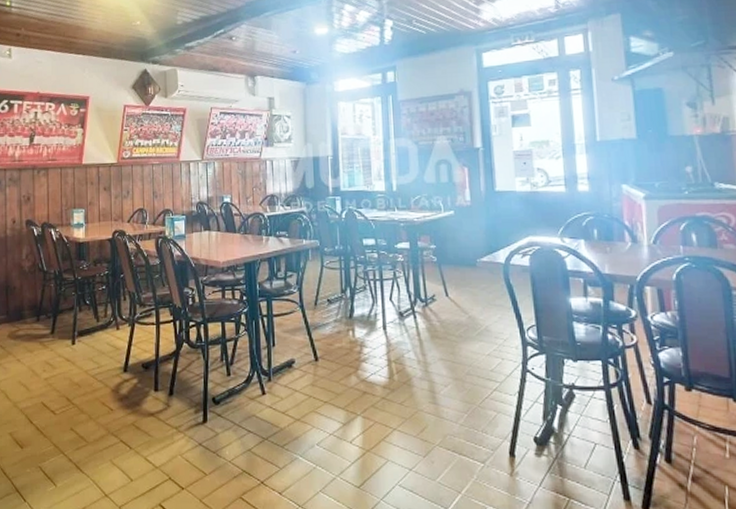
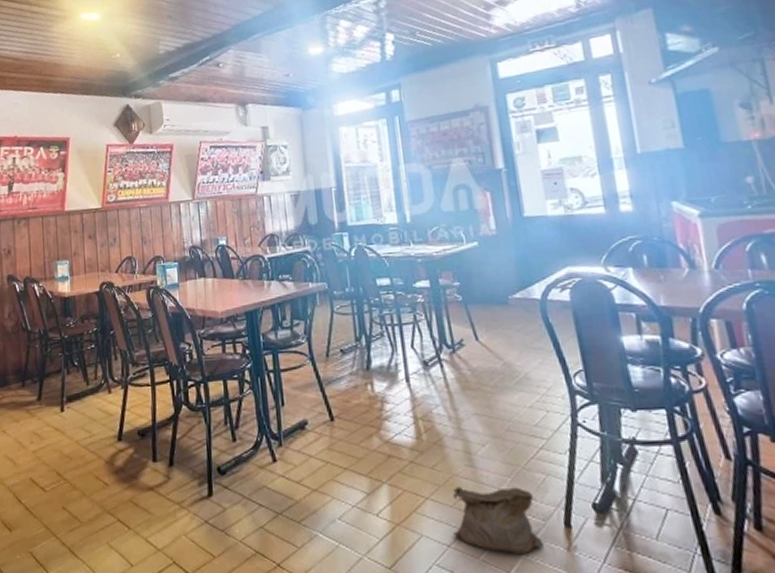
bag: none [415,420,490,479] -> present [453,486,543,555]

